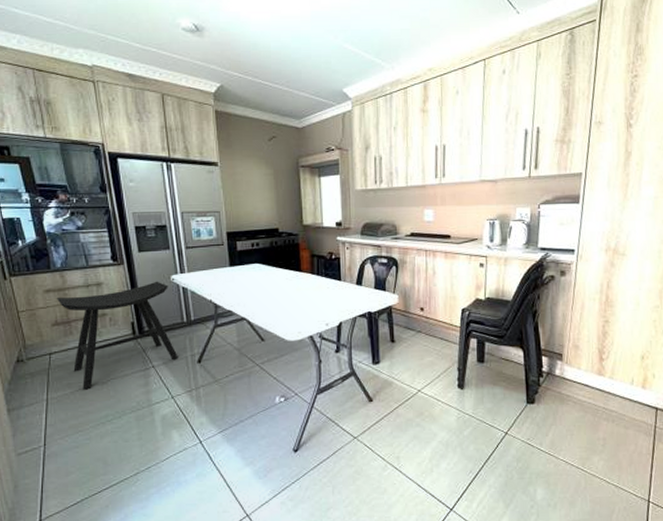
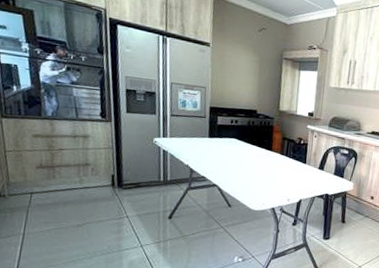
stool: present [56,281,178,390] -> none [43,141,152,230]

